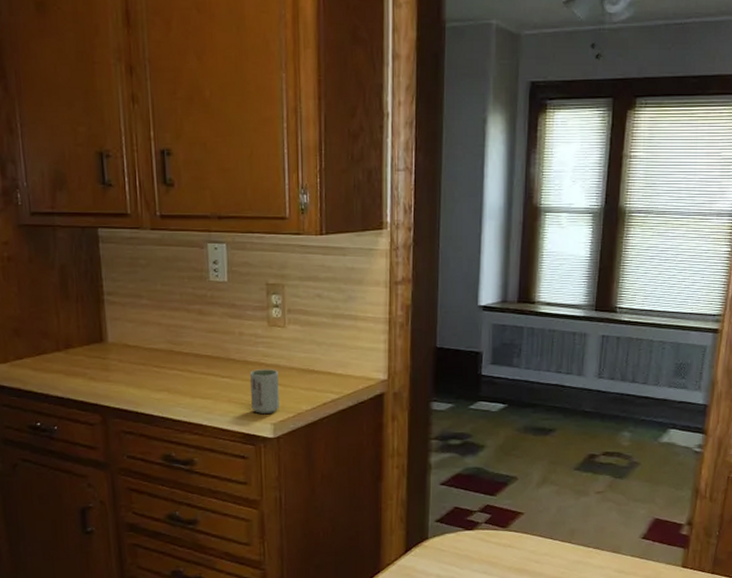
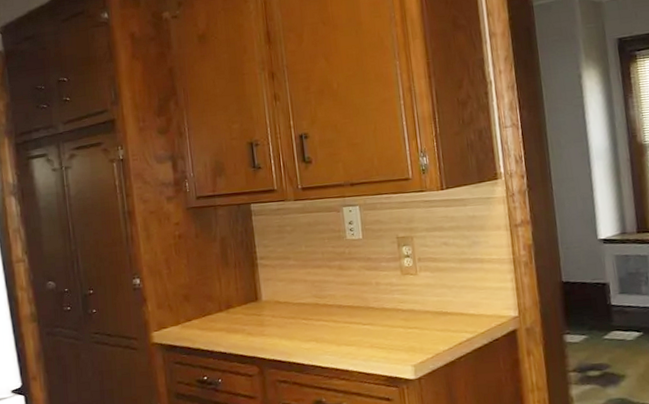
cup: present [249,369,279,414] -> none [388,314,418,357]

